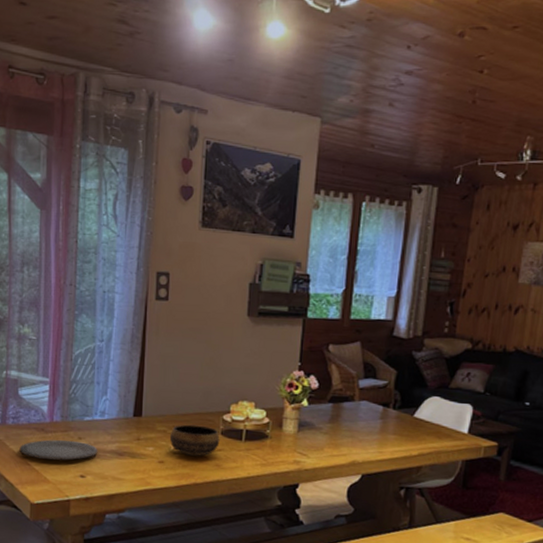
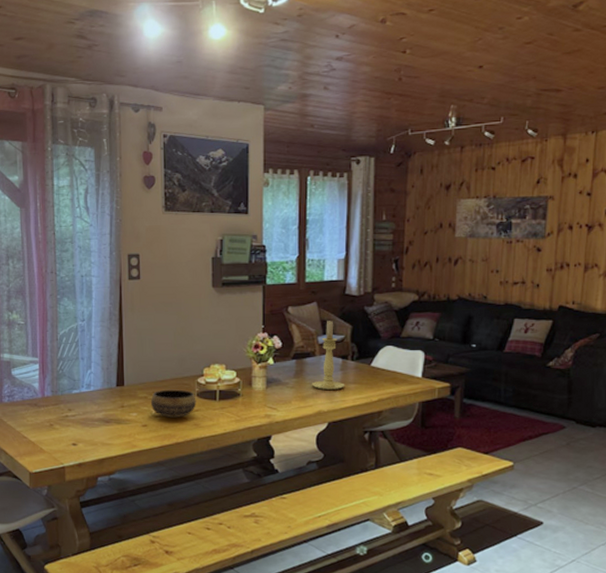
plate: present [19,439,98,461] -> none [16,412,87,431]
candle holder: none [347,362,384,440] -> present [311,319,345,390]

